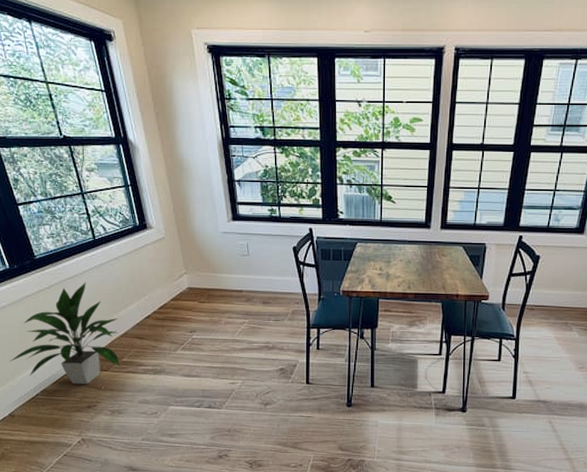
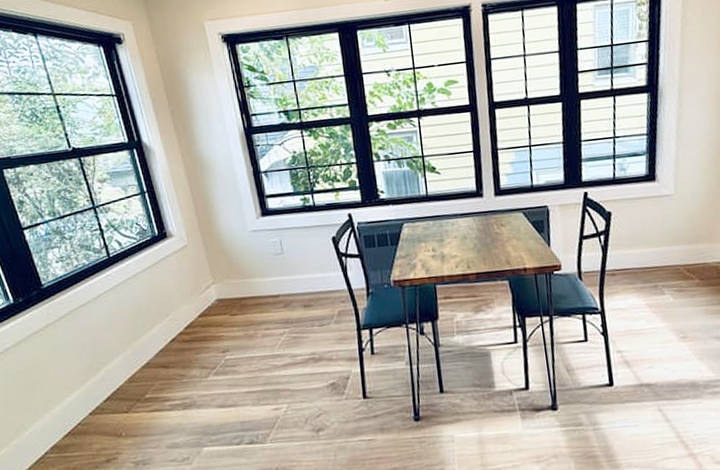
indoor plant: present [10,281,121,385] -> none [14,307,144,435]

